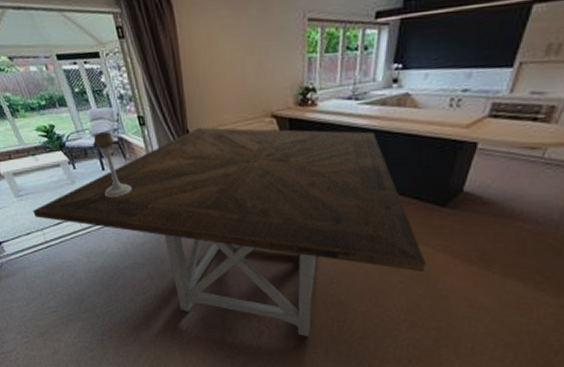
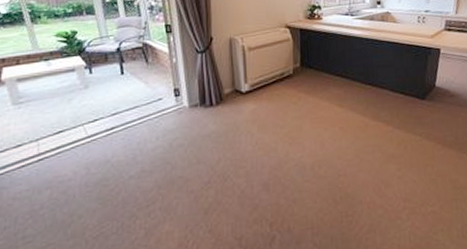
dining table: present [33,127,426,336] -> none [30,35,416,237]
candle holder: present [92,130,133,197] -> none [116,37,151,101]

